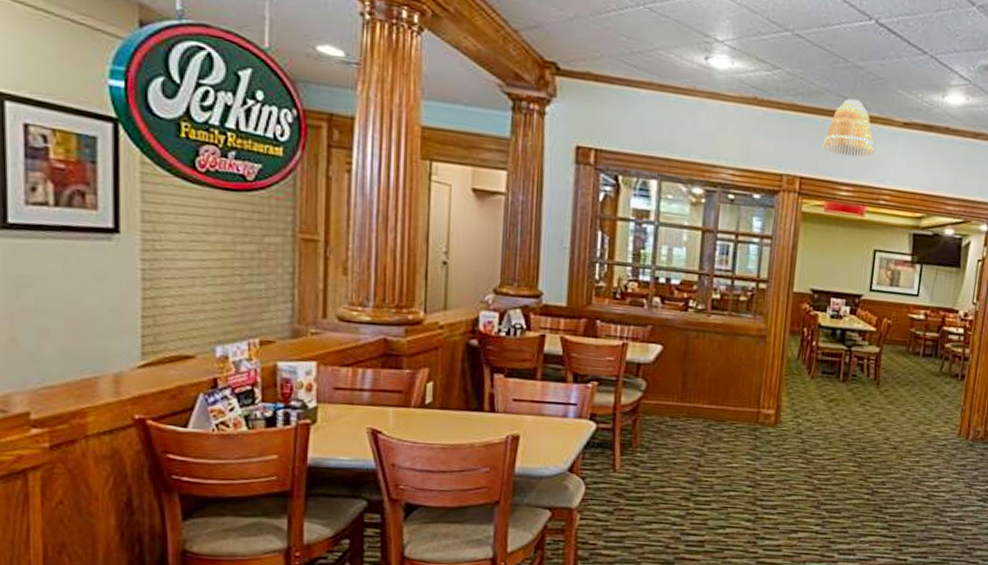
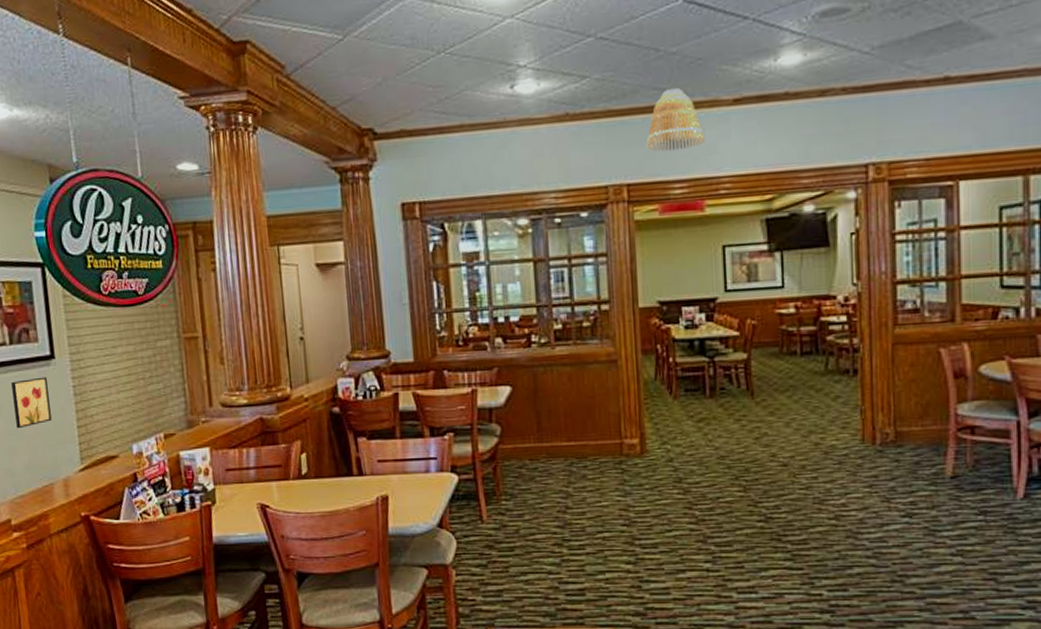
wall art: none [51,250,106,308] -> present [11,377,52,429]

